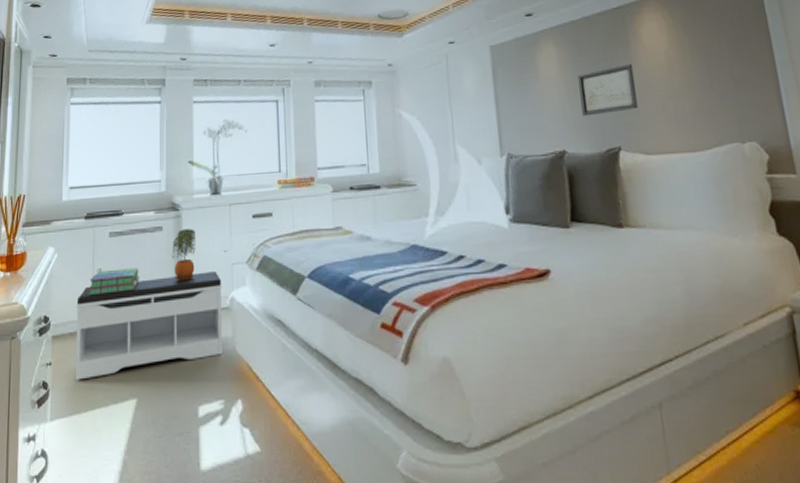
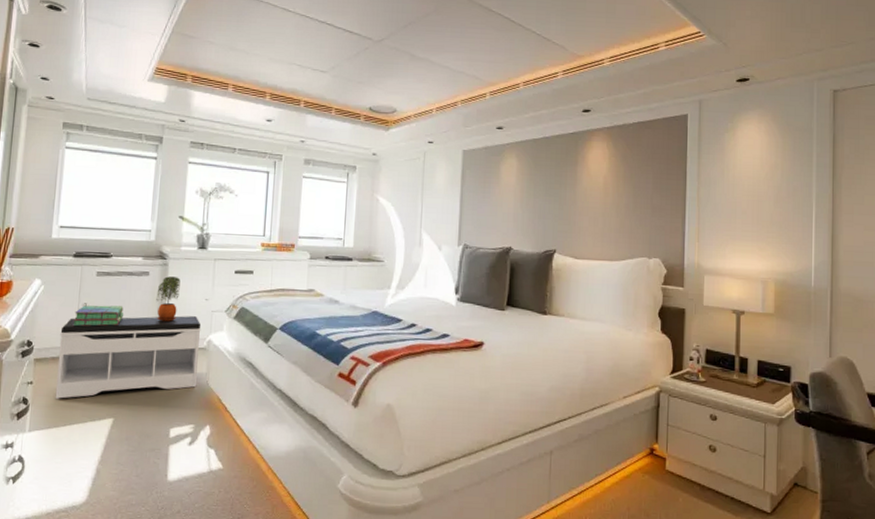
wall art: present [578,63,638,117] -> none [530,182,576,222]

